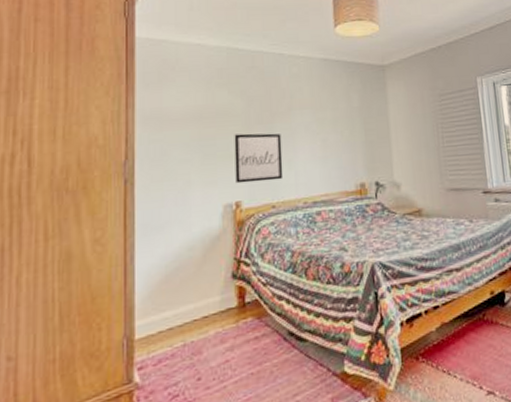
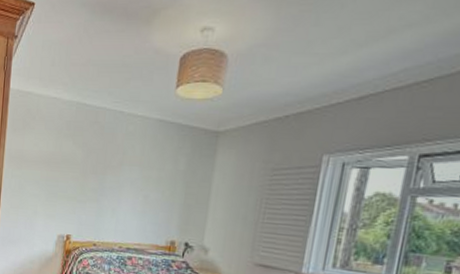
wall art: present [234,133,284,184] -> none [69,180,110,224]

